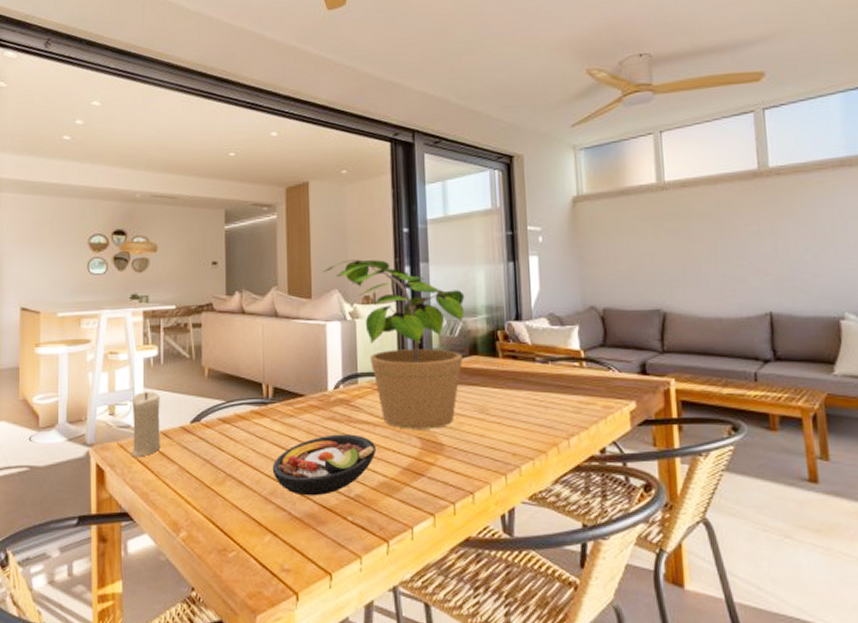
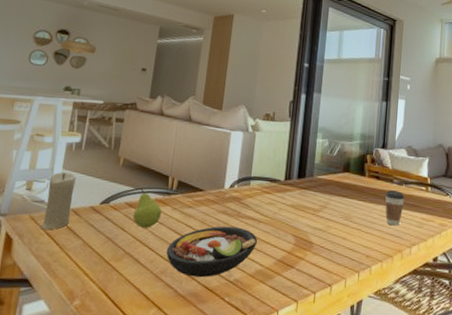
fruit: none [228,401,261,445] -> present [132,189,162,228]
potted plant: present [322,259,465,429] -> none [234,82,346,230]
coffee cup: none [526,371,553,414] -> present [385,190,405,226]

